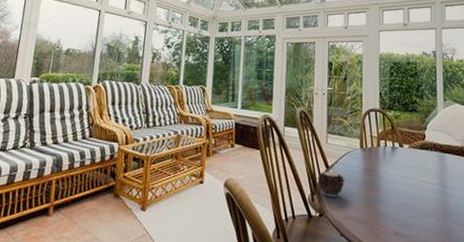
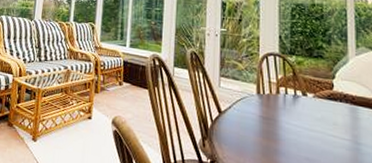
candle: present [317,169,345,197] -> none [208,115,240,144]

